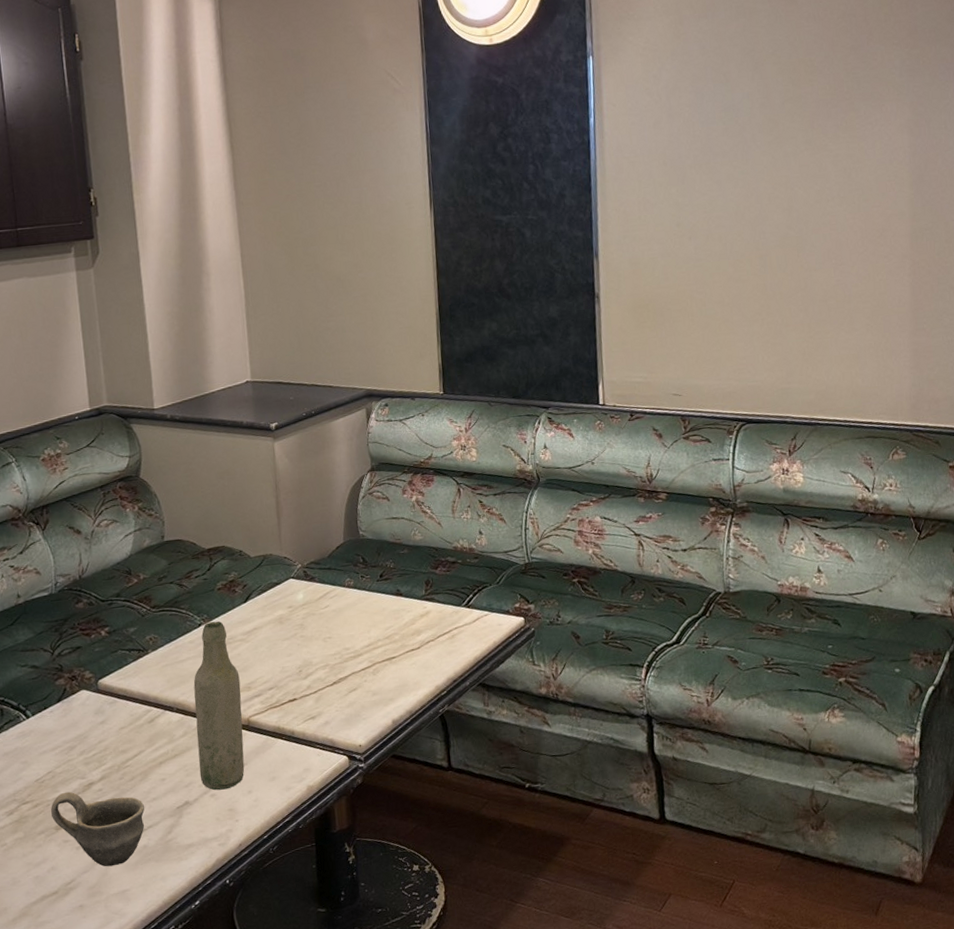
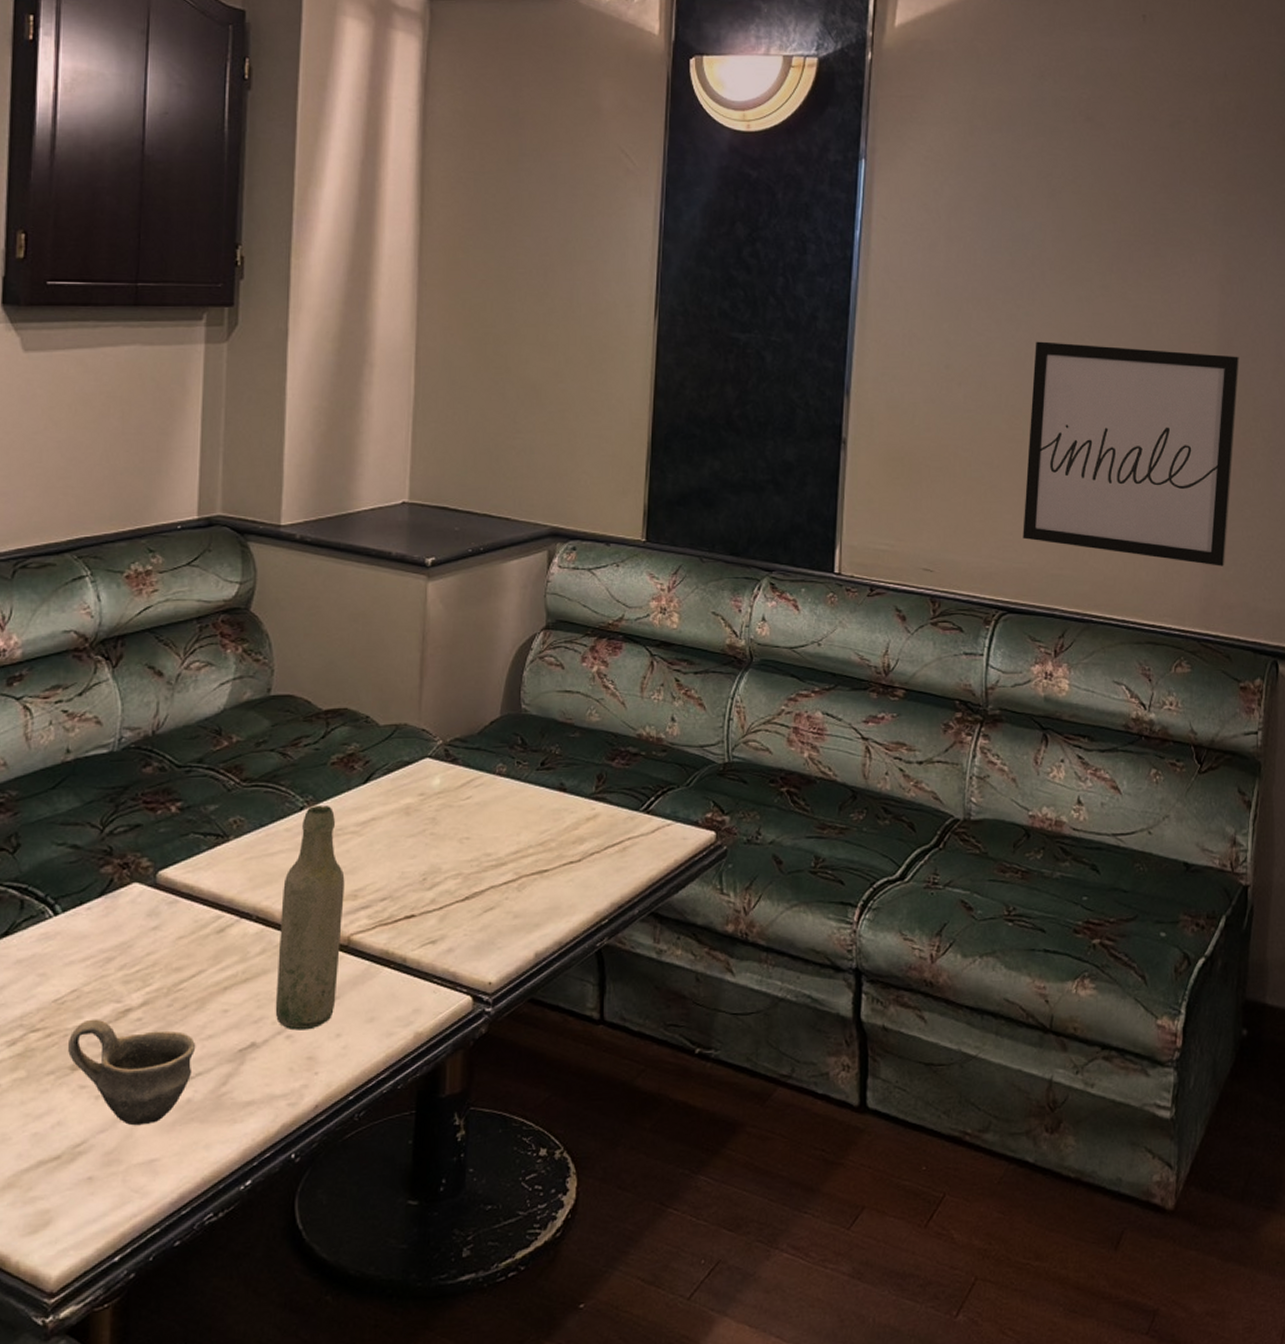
wall art: none [751,188,931,369] -> present [1023,341,1240,566]

